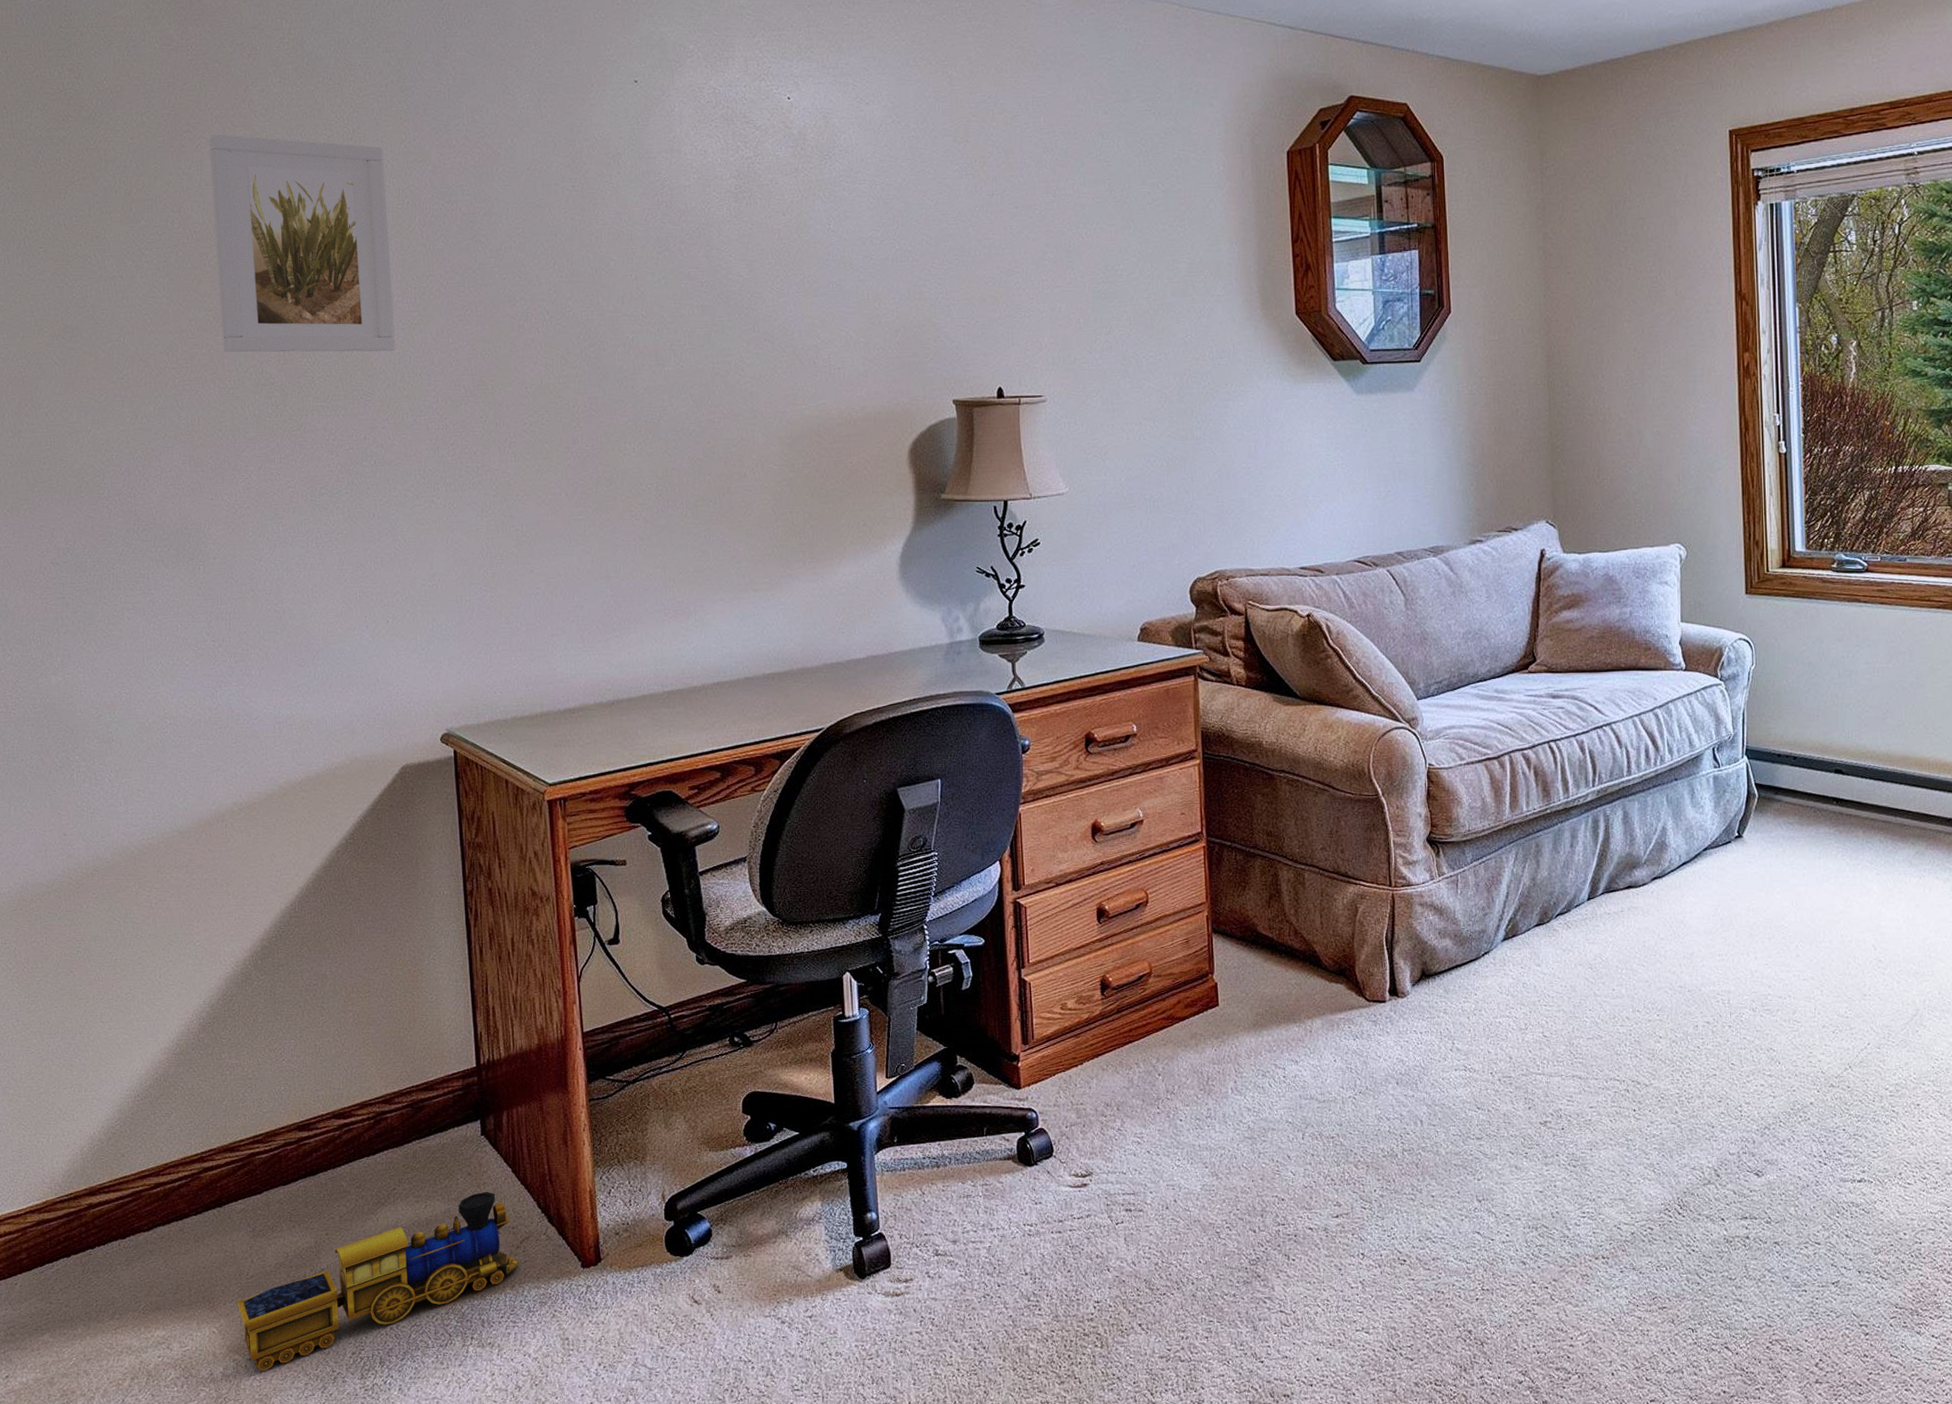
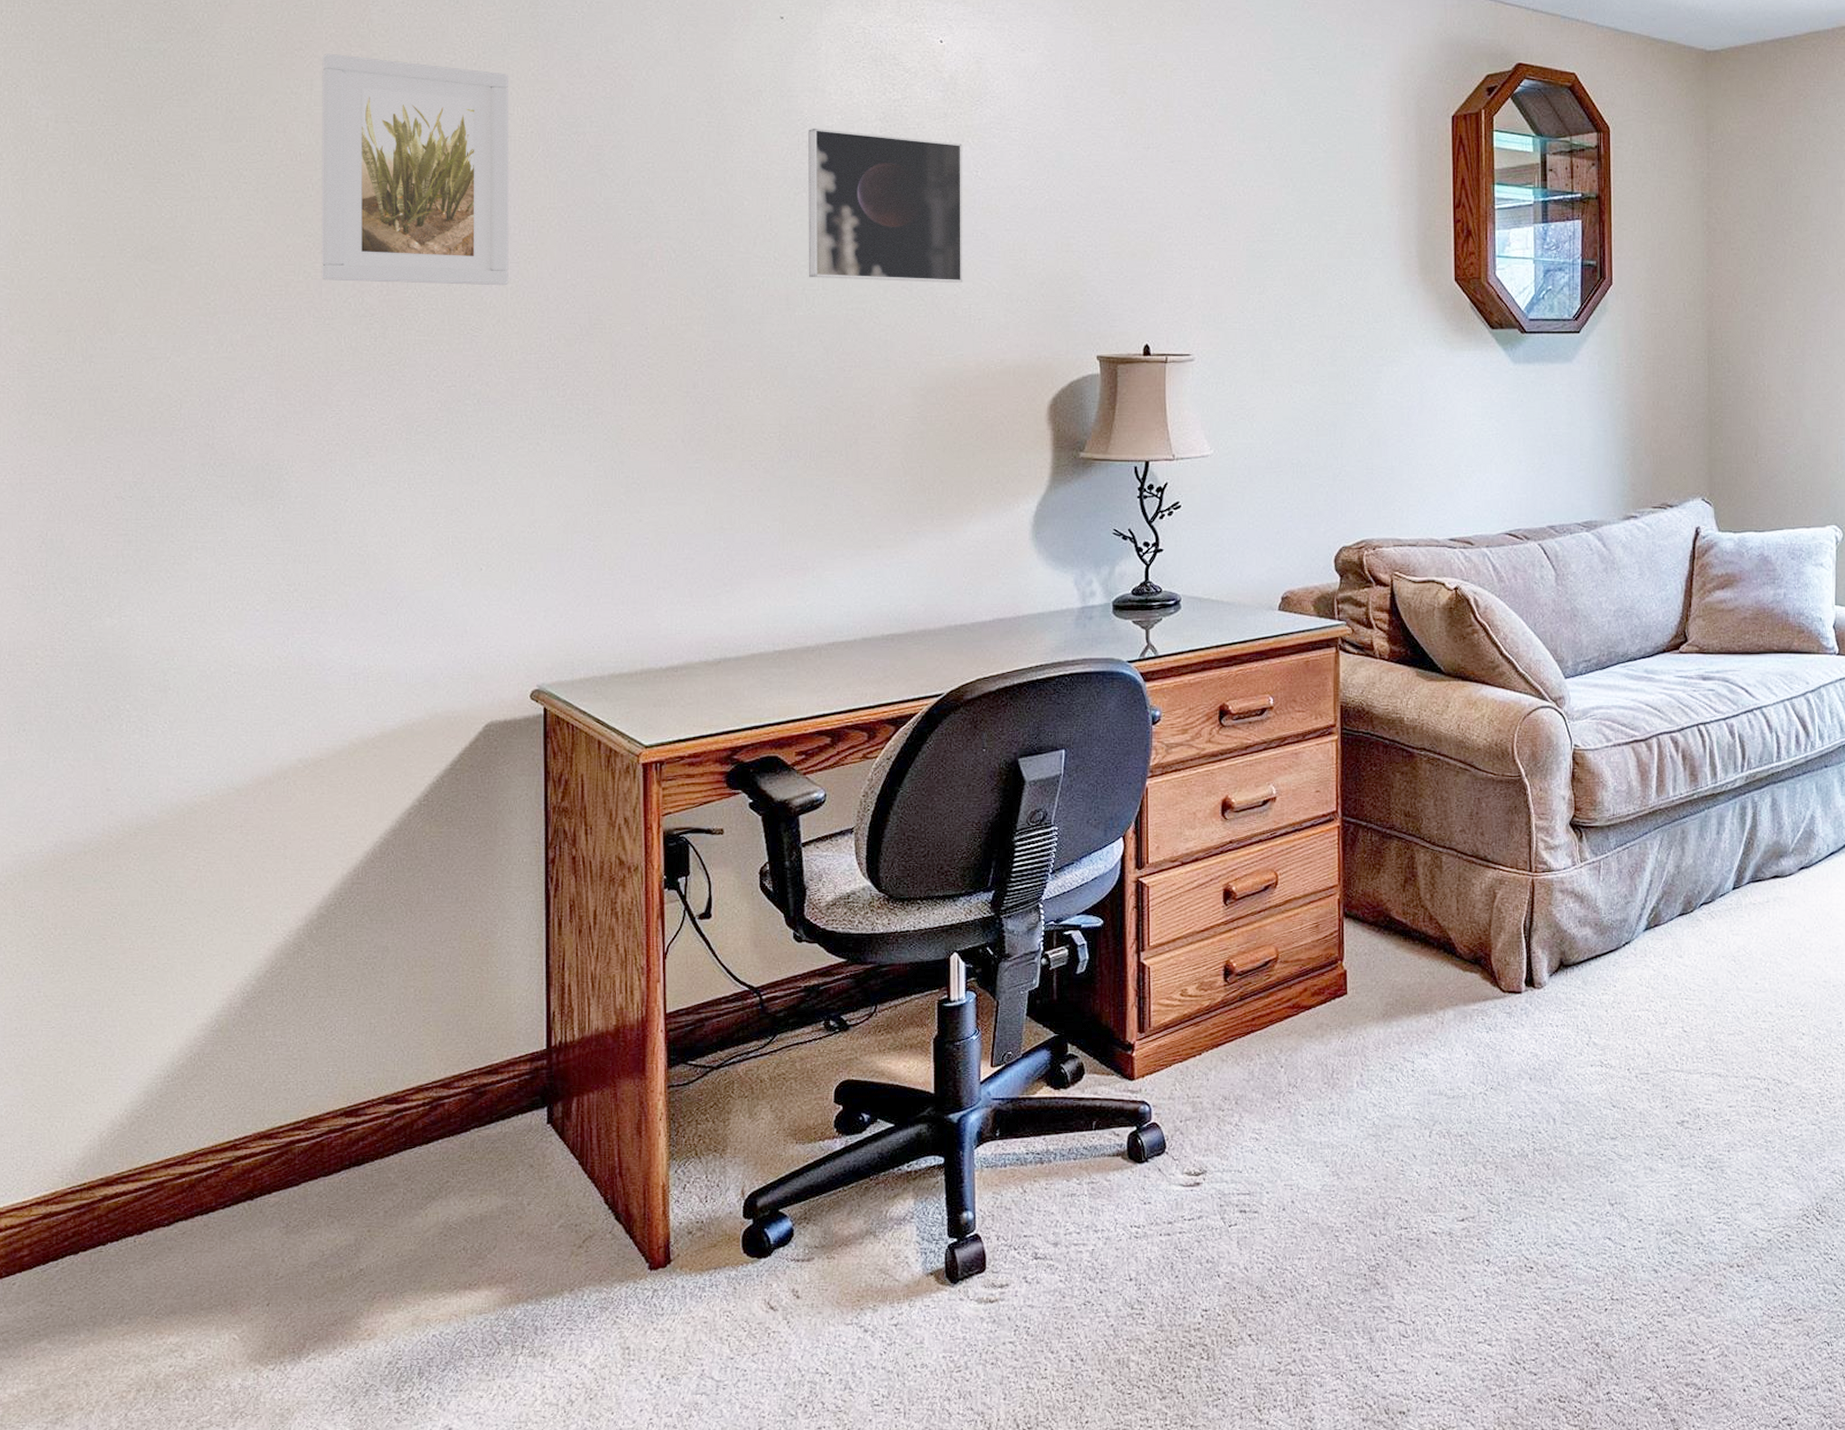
toy train: present [237,1191,519,1370] -> none [263,1185,580,1382]
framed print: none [667,188,822,334] -> present [808,128,963,282]

